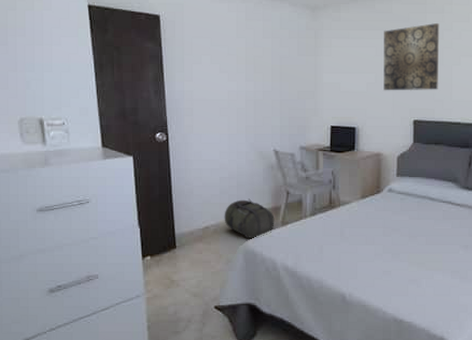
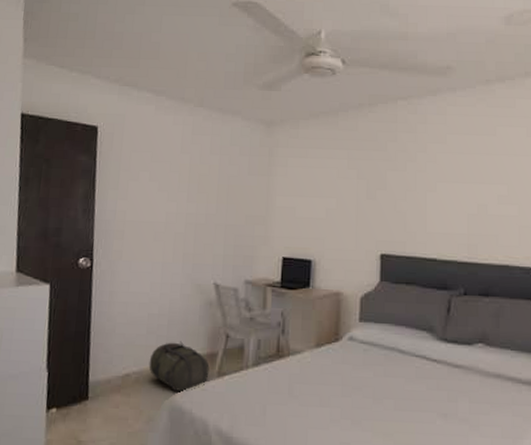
wall art: present [384,23,440,91] -> none [346,144,412,220]

